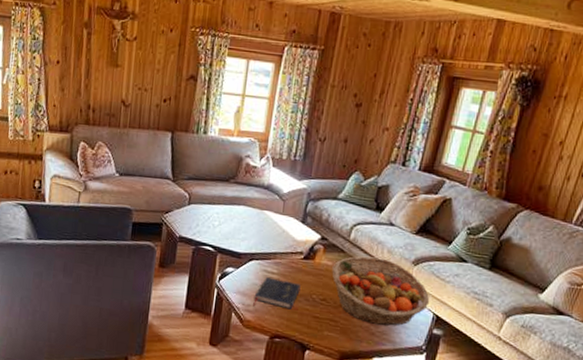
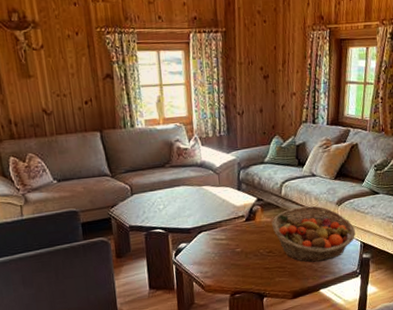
book: present [253,277,301,310] -> none [209,243,248,272]

